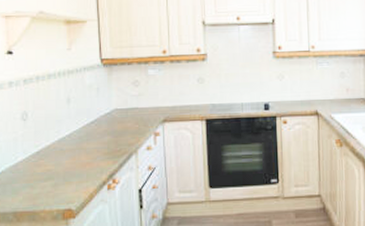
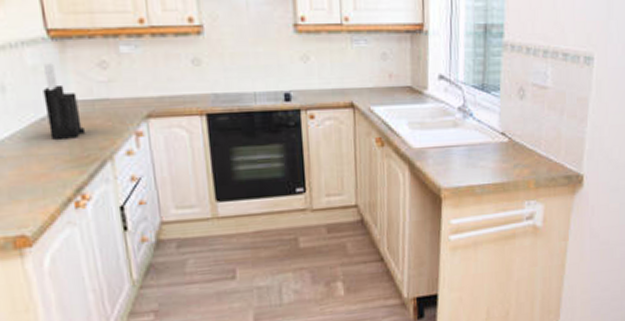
knife block: none [94,81,120,137] -> present [43,61,86,140]

